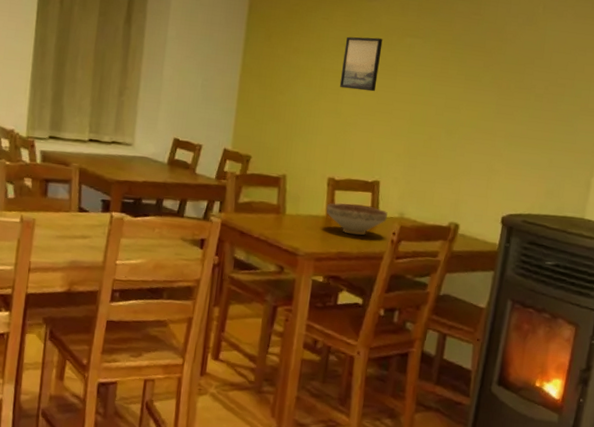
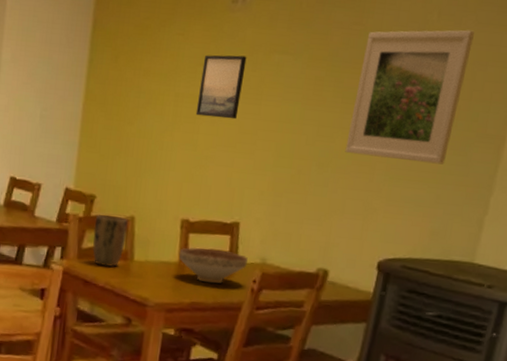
plant pot: none [248,172,280,220] -> present [92,214,128,268]
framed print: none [469,20,574,134] -> present [345,30,474,165]

